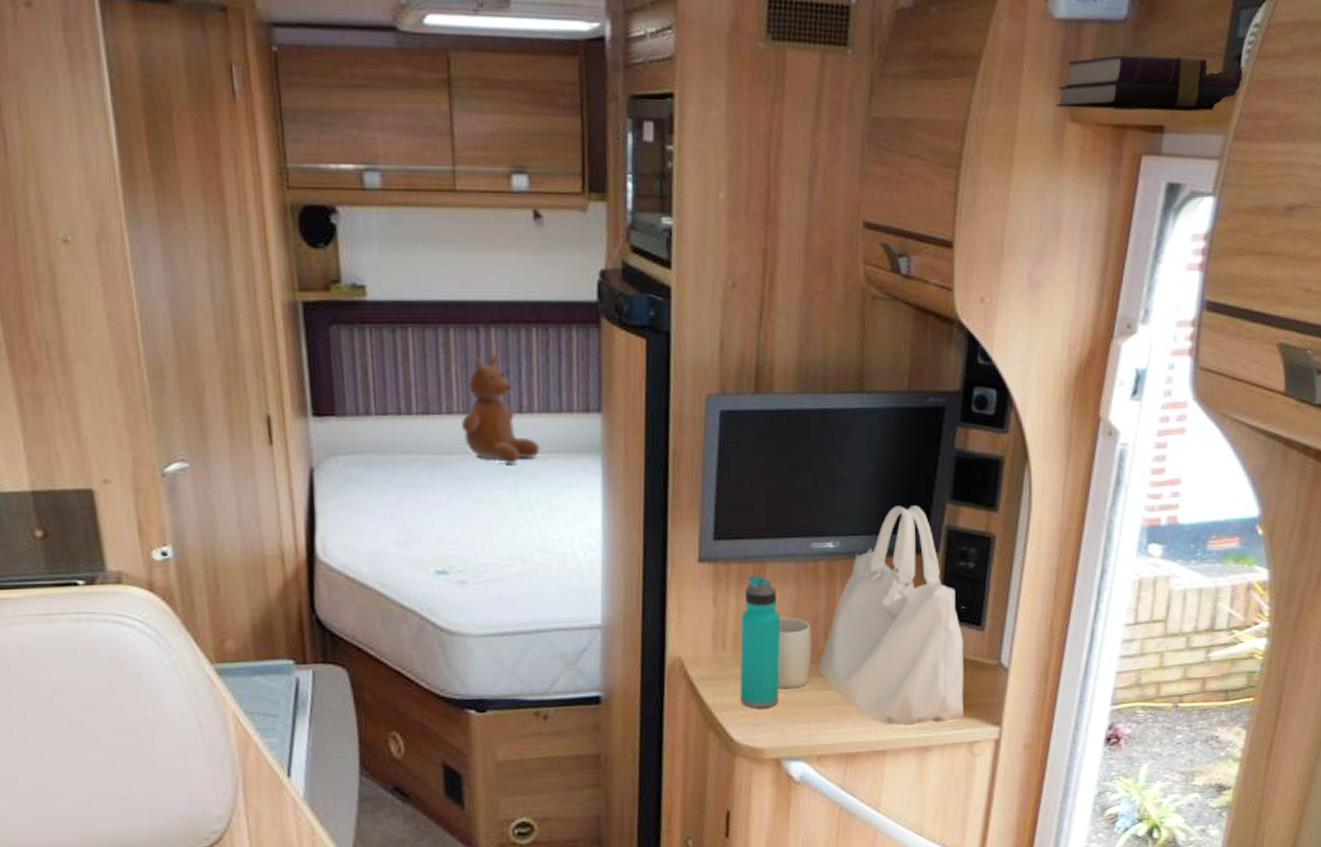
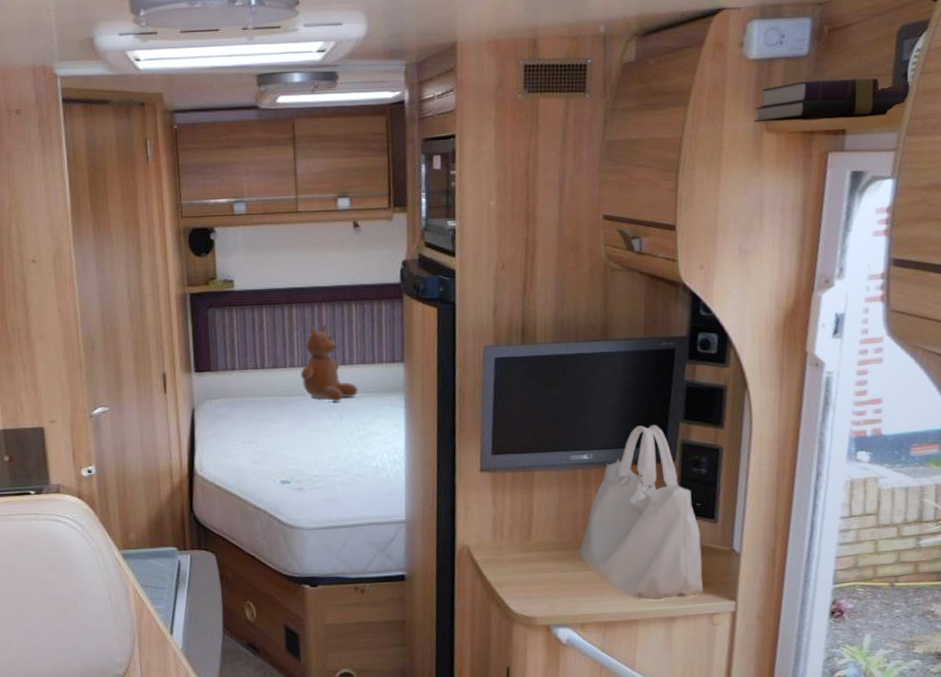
water bottle: present [740,575,781,709] -> none [514,481,548,585]
mug: present [777,616,813,689] -> none [545,513,574,570]

